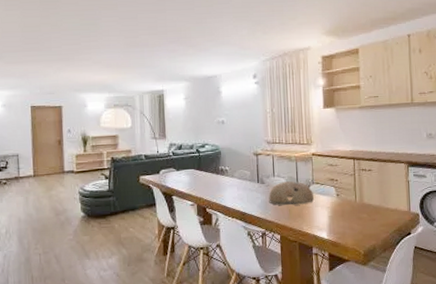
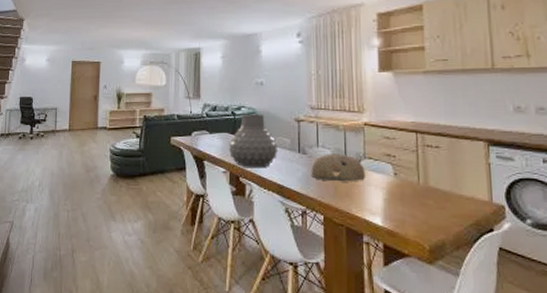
vase: none [194,150,240,199] -> present [228,114,279,167]

